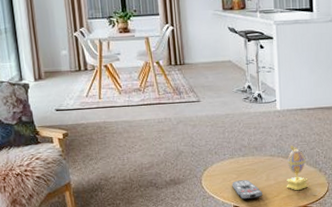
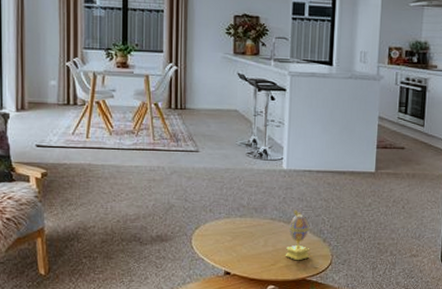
remote control: present [232,180,263,200] -> none [225,243,259,265]

